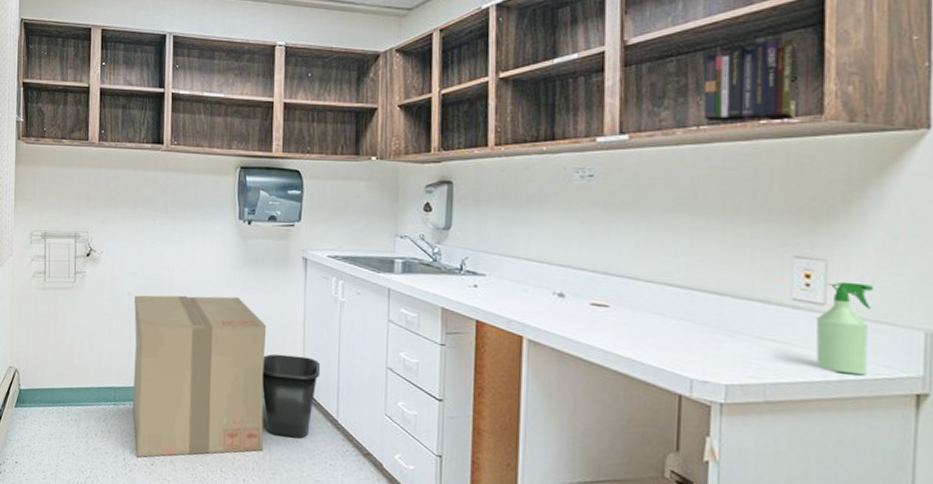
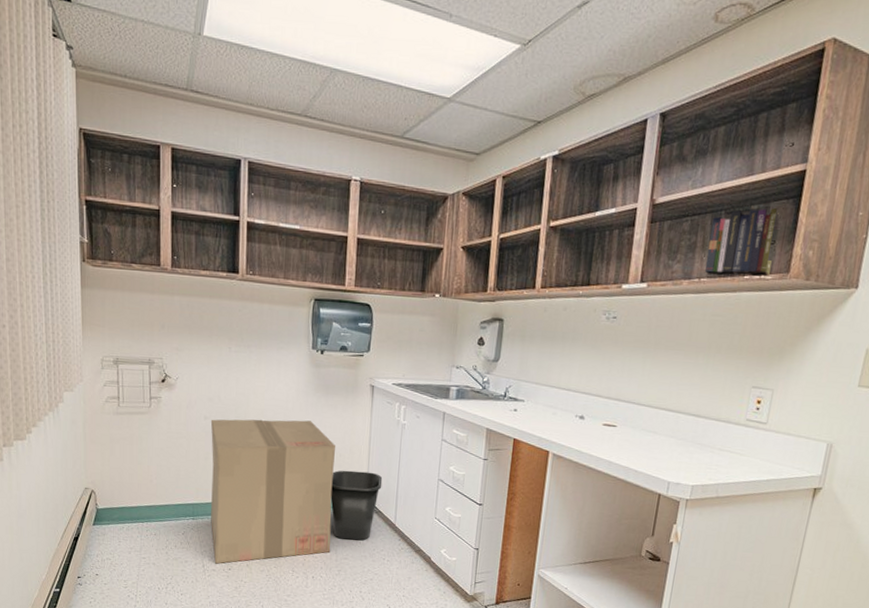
spray bottle: present [815,281,873,376] -> none [754,406,801,476]

